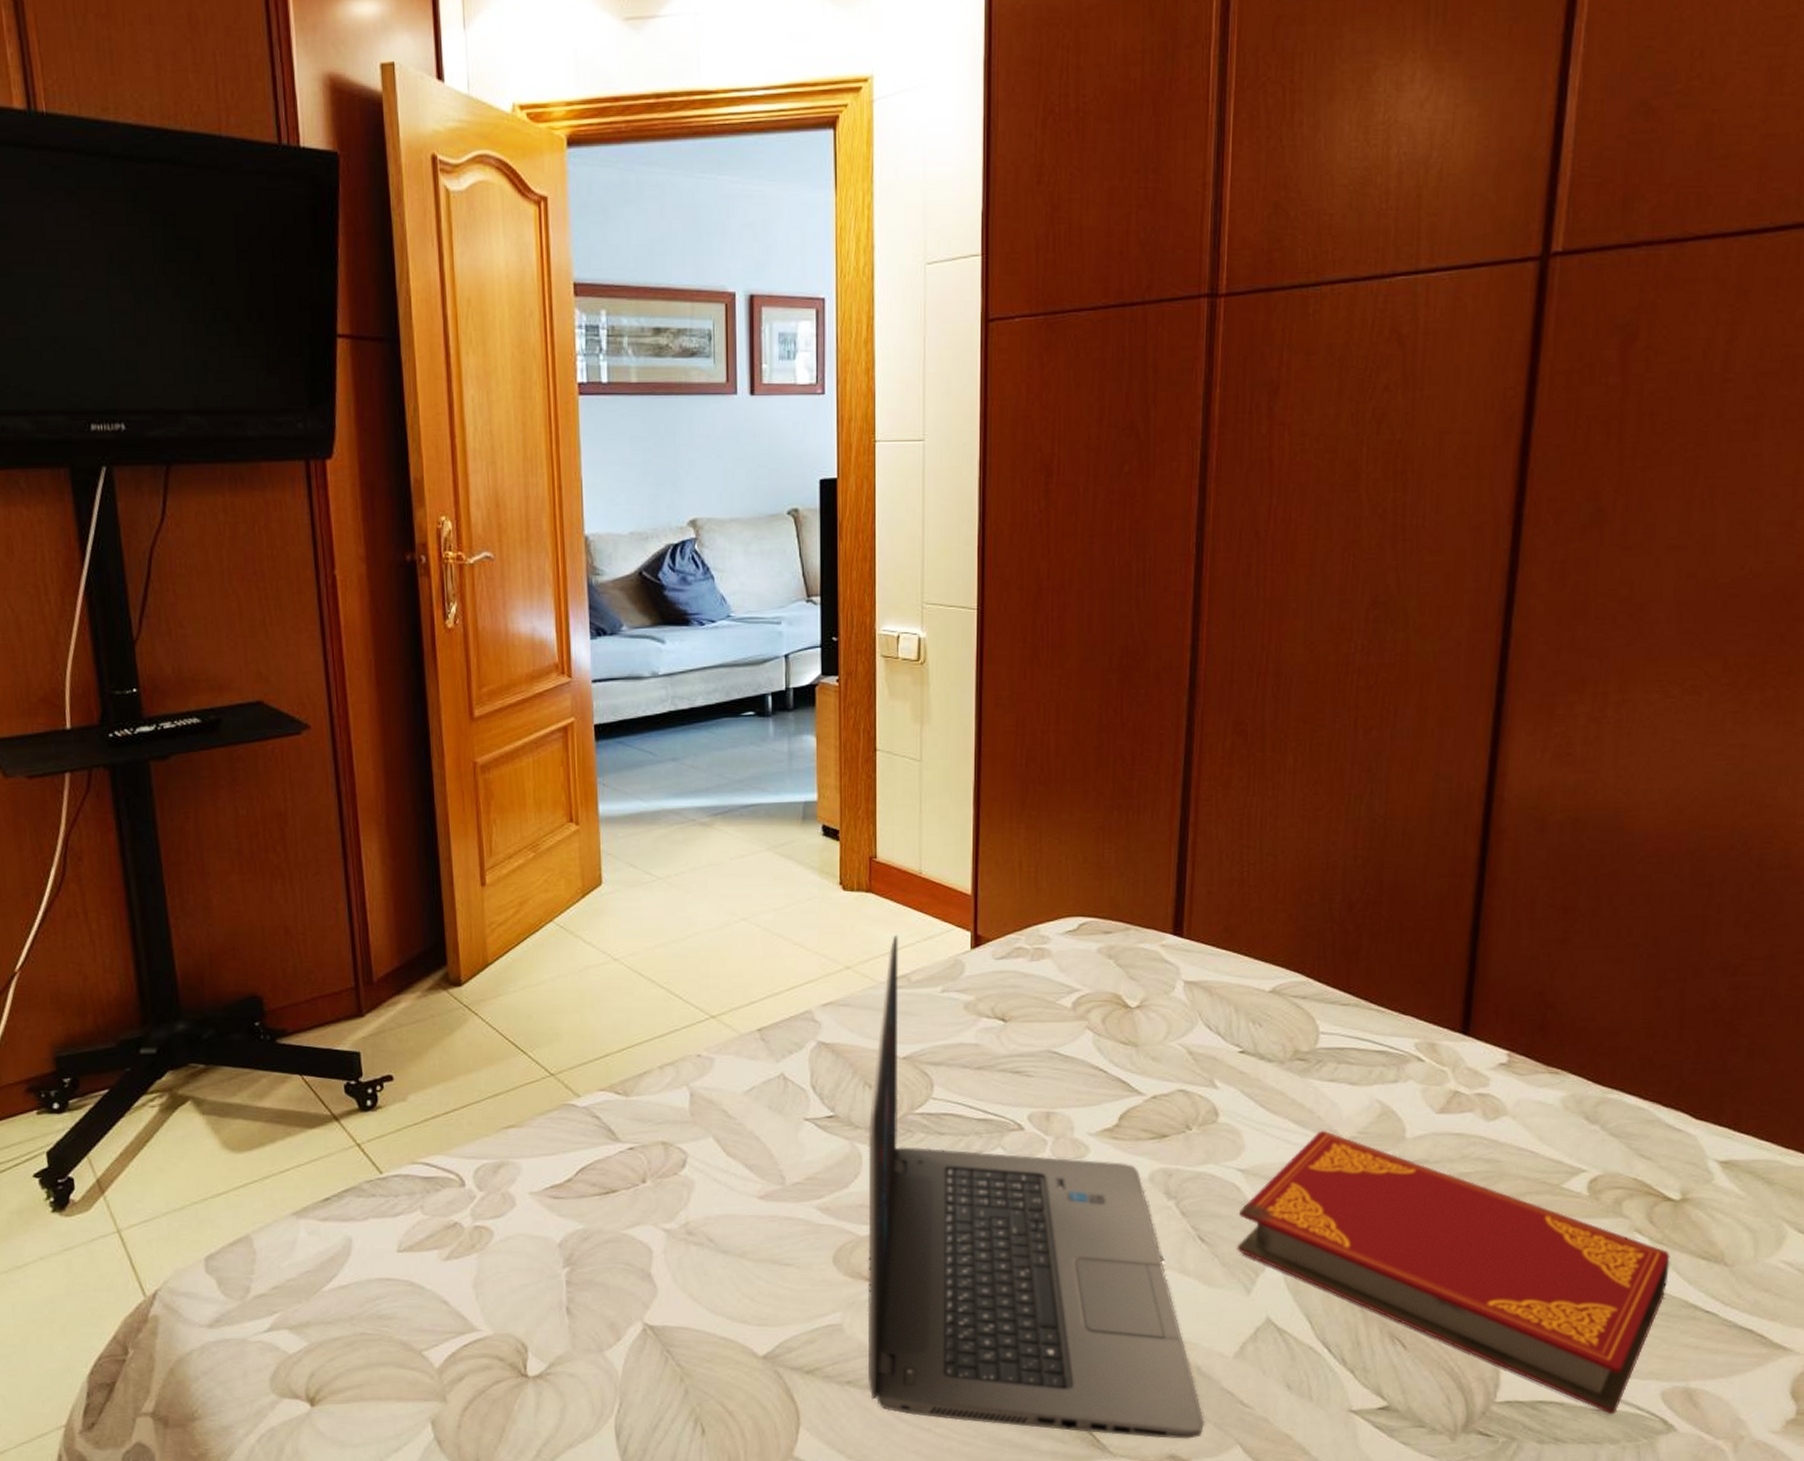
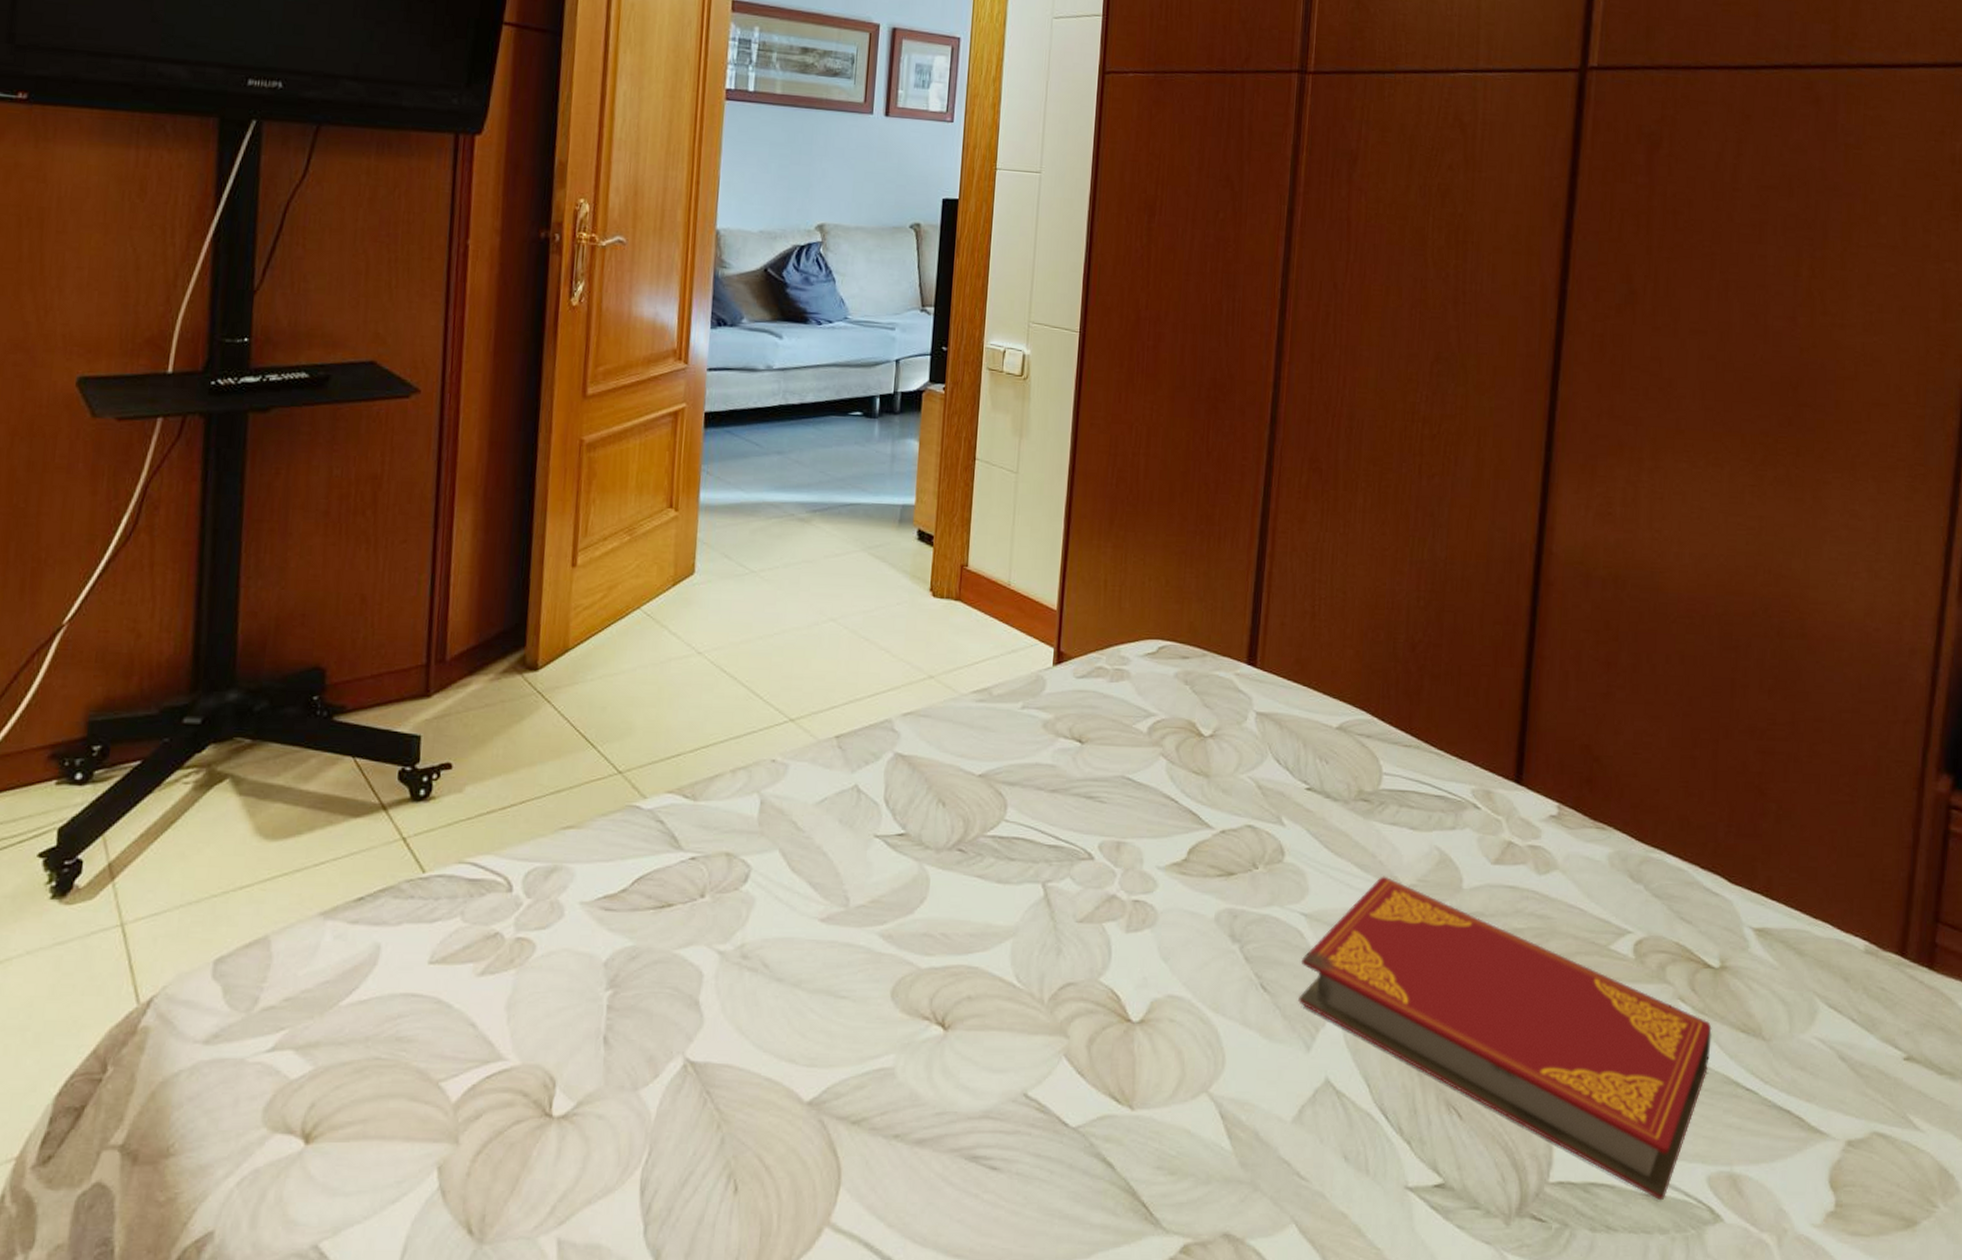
laptop: present [867,934,1205,1439] -> none [916,645,1261,1215]

